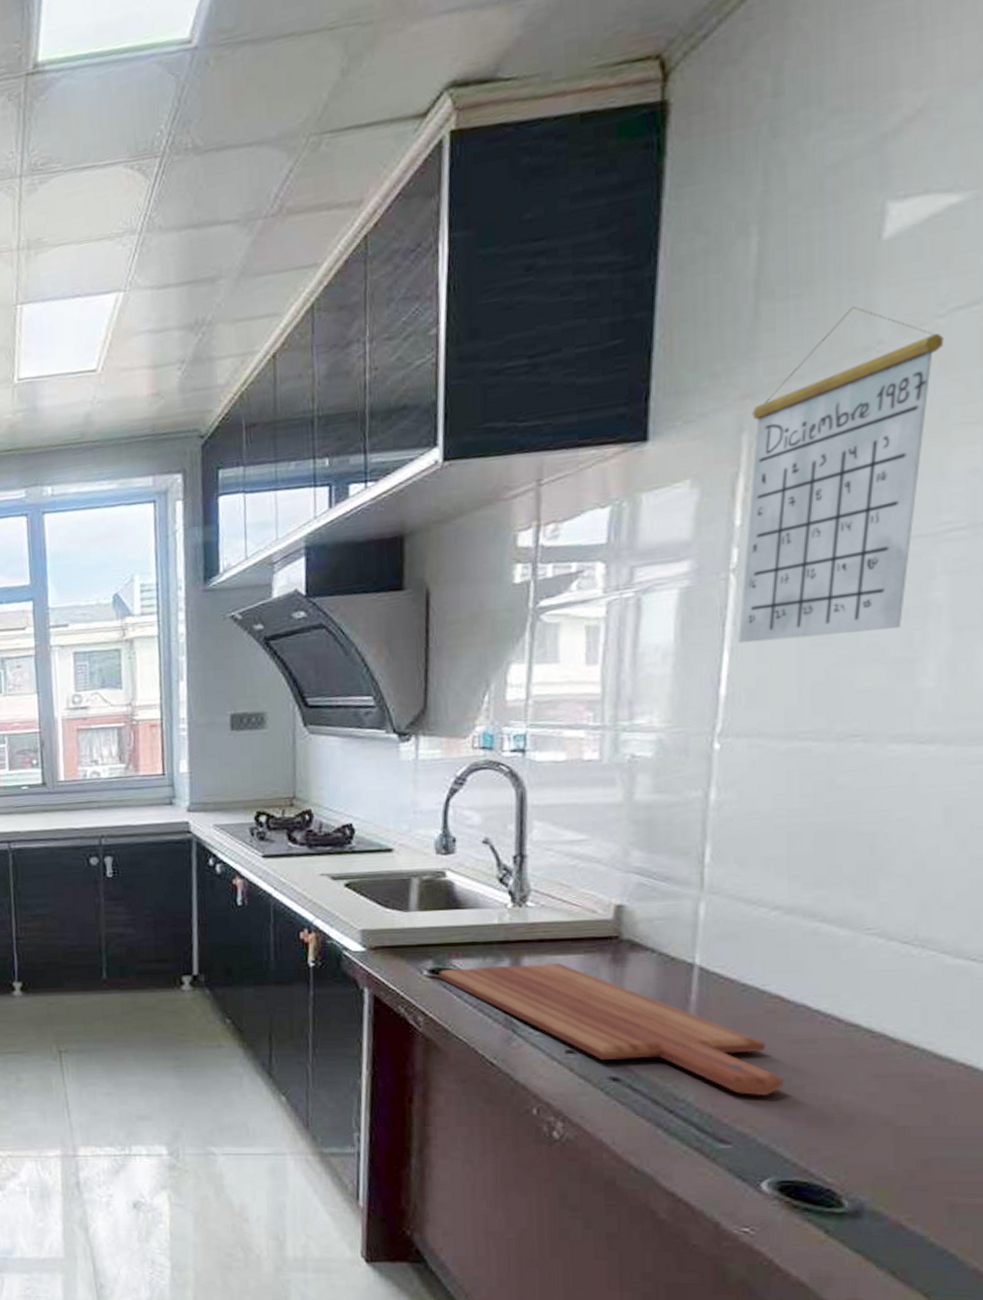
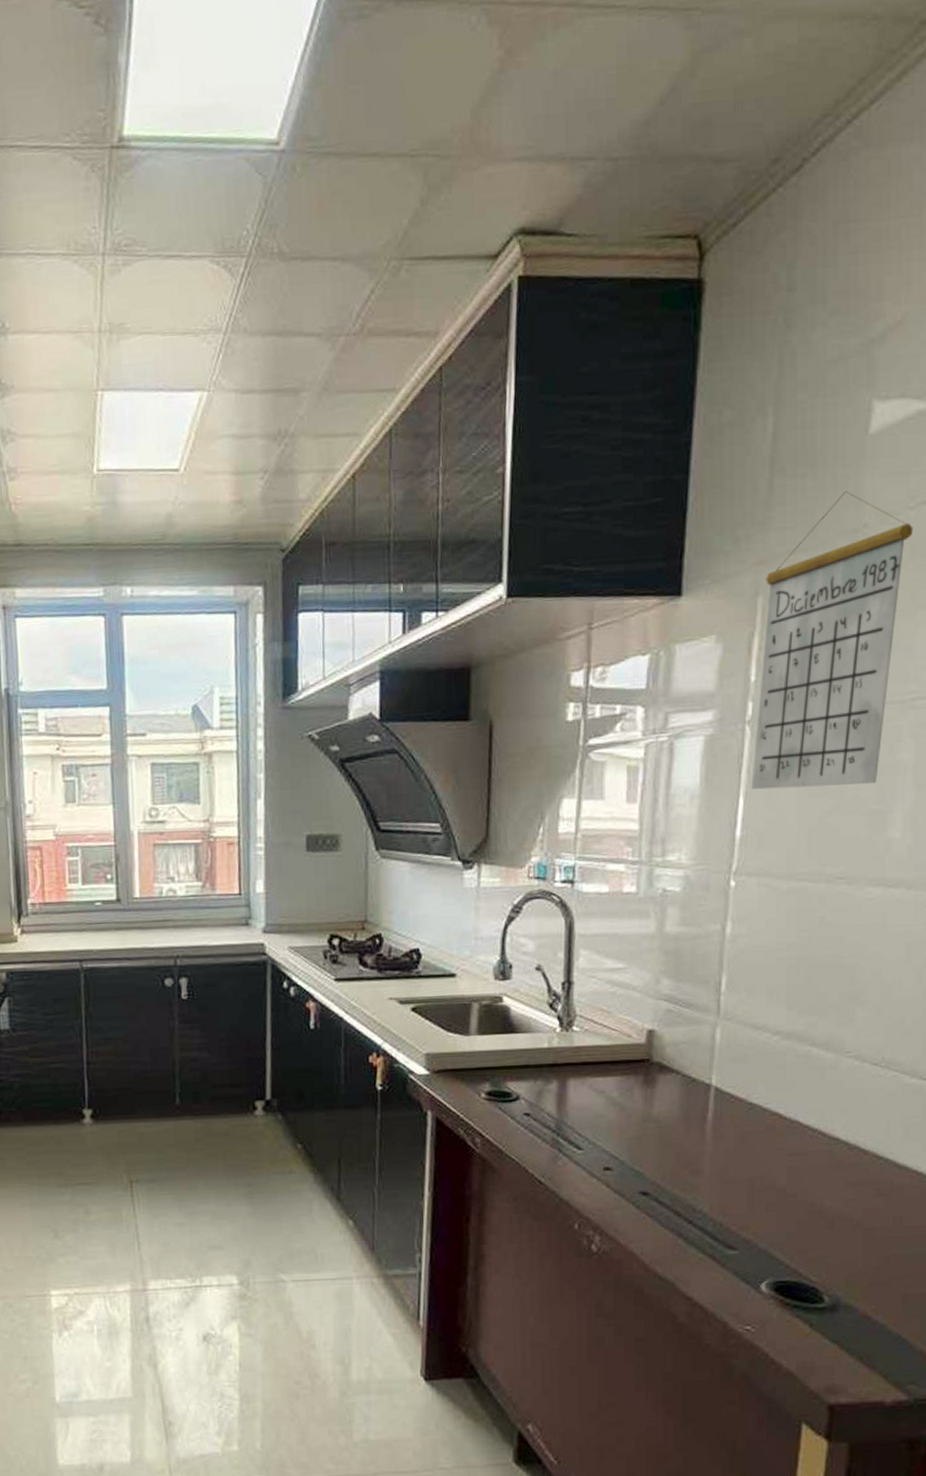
cutting board: present [438,962,784,1095] -> none [495,1084,780,1204]

